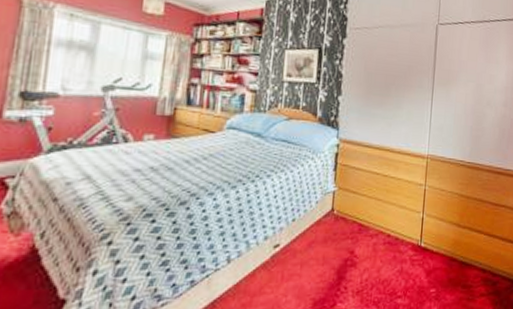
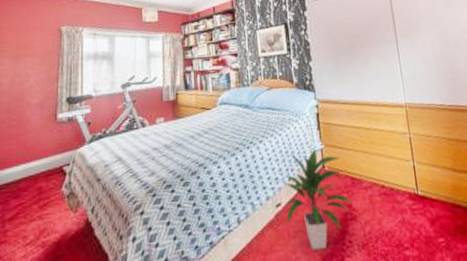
indoor plant: none [282,190,357,295] -> present [284,149,354,251]

